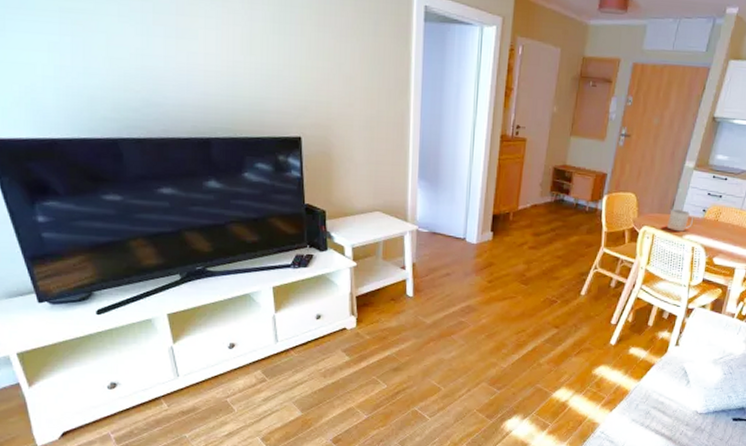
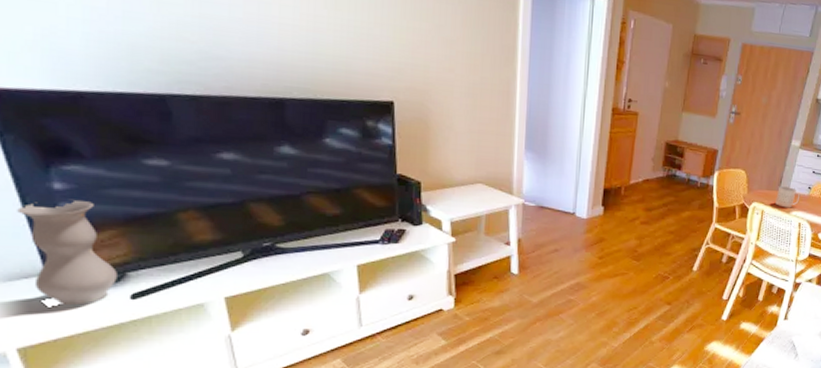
vase: none [13,230,86,319] -> present [17,199,117,306]

